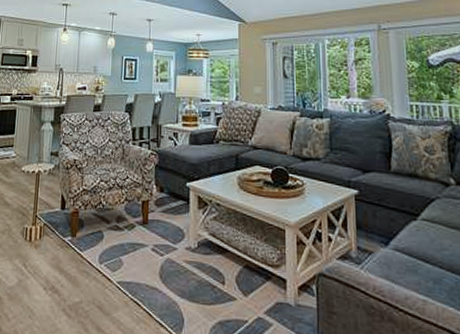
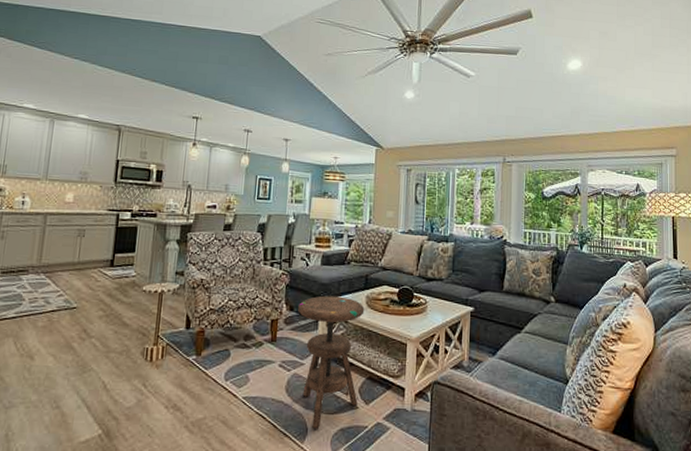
side table: none [167,176,237,321] -> present [297,295,365,429]

